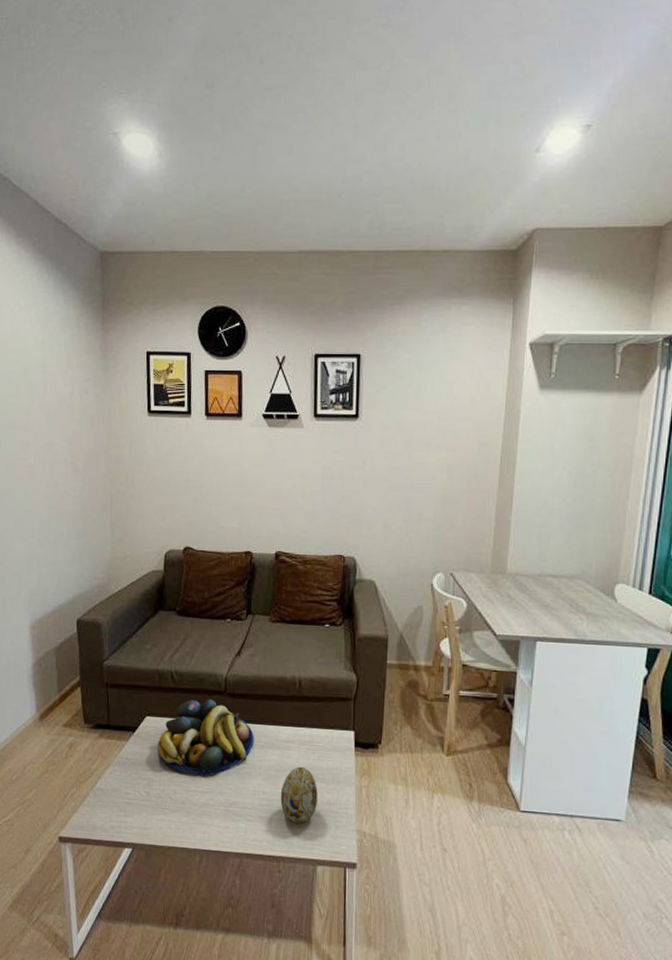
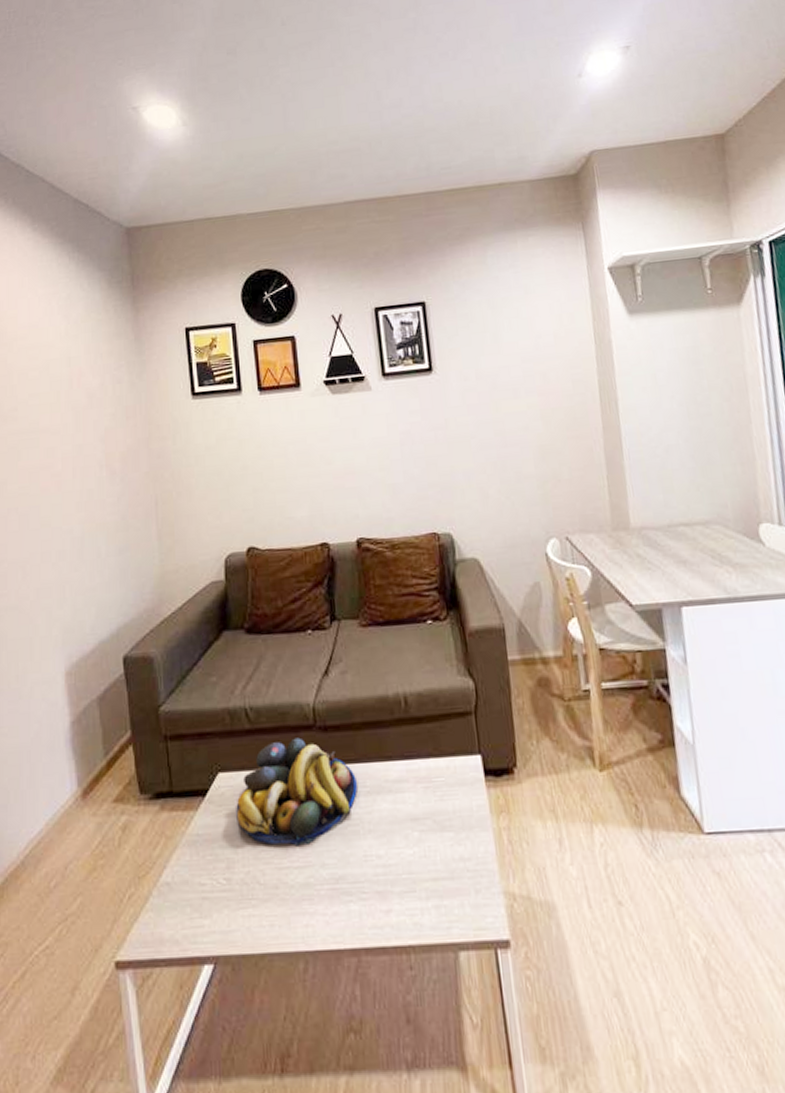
decorative egg: present [280,766,318,824] -> none [399,812,448,894]

